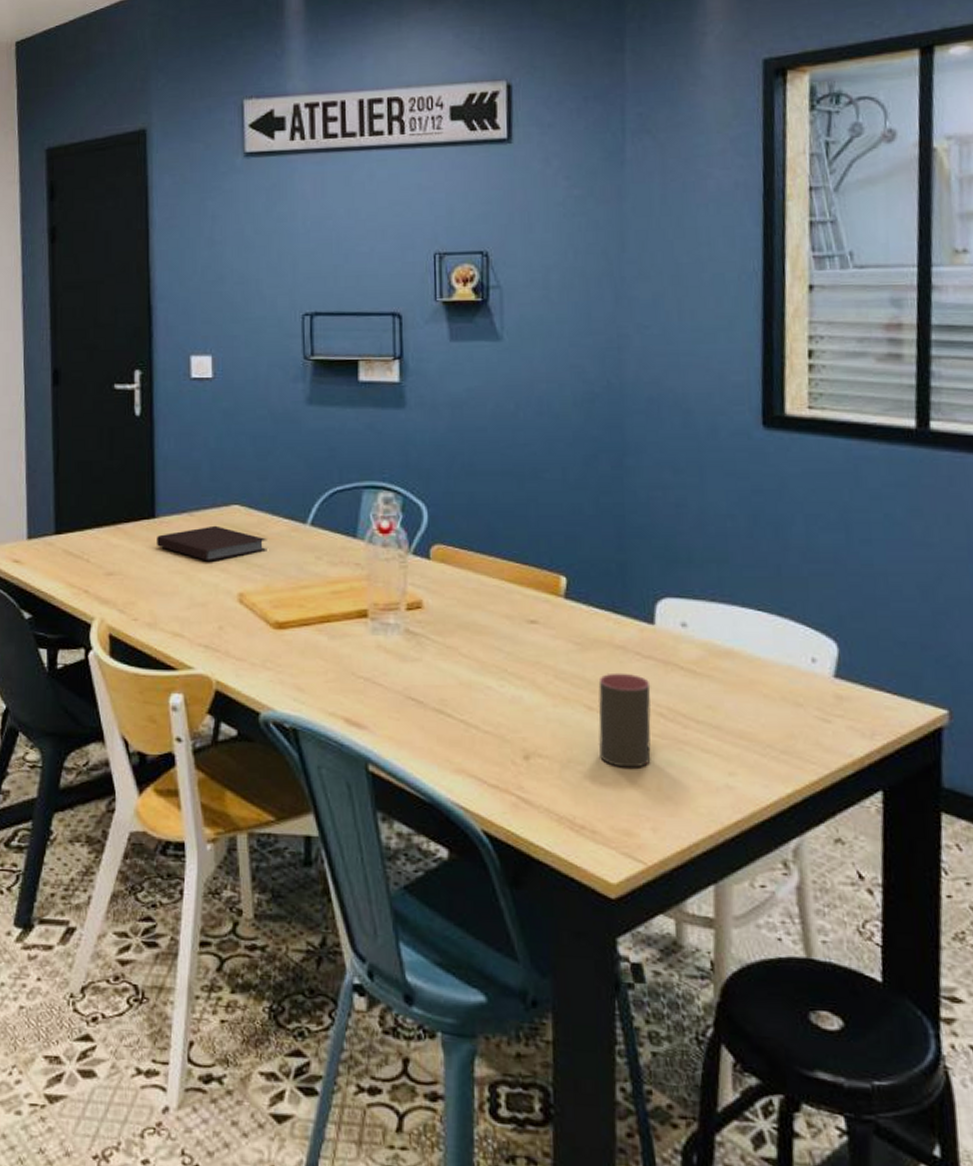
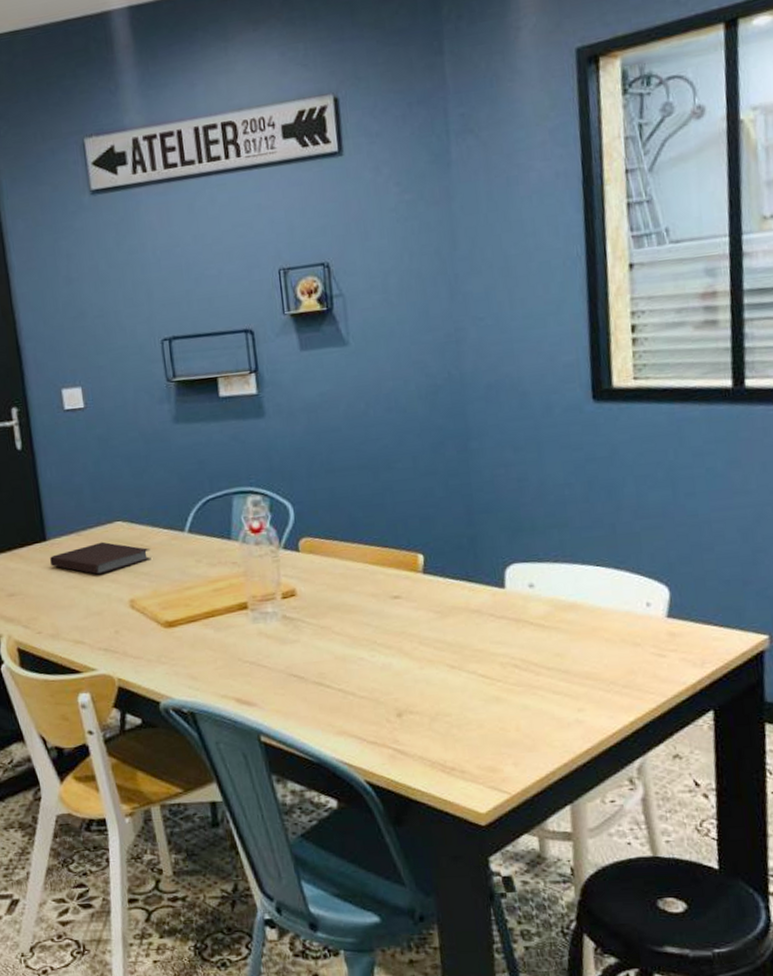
cup: present [598,672,652,768] -> none [458,633,509,715]

